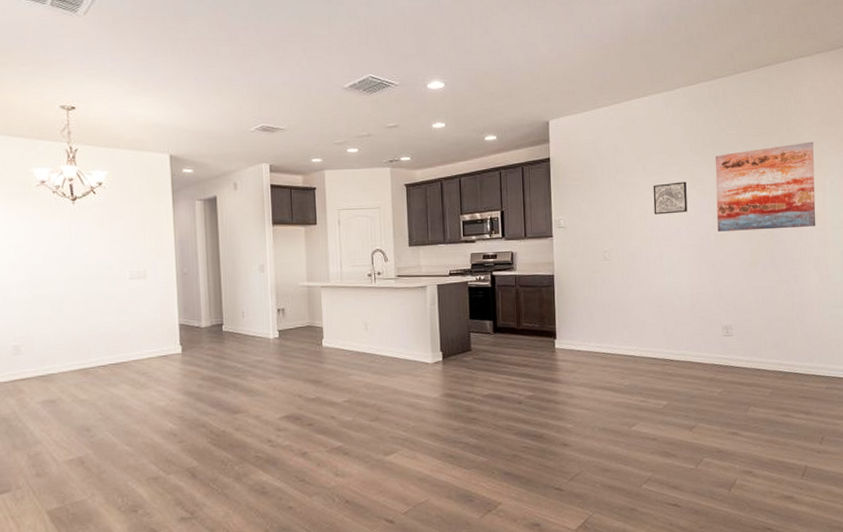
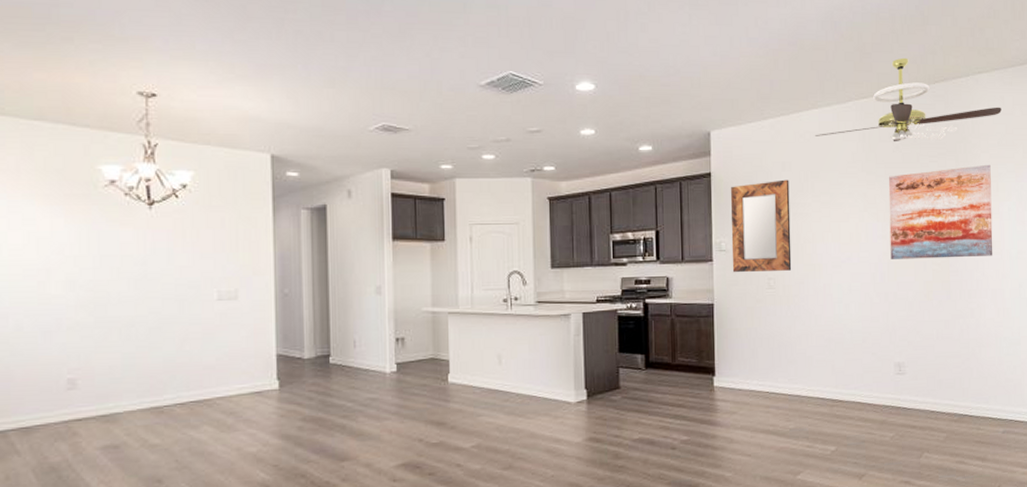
home mirror: none [568,162,625,246] -> present [730,179,792,272]
ceiling fan: none [646,45,824,124] -> present [815,57,1002,142]
wall art: present [653,181,688,215] -> none [822,203,859,239]

